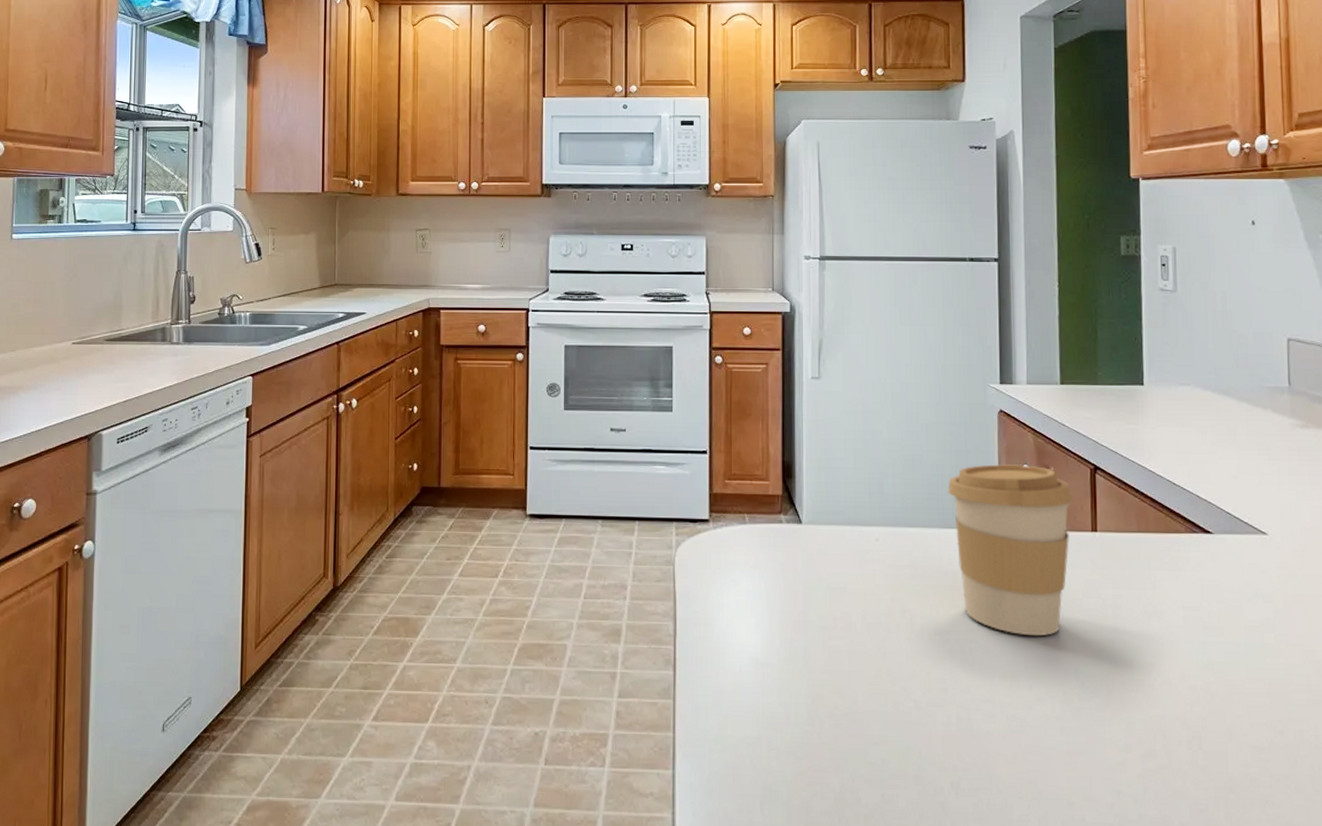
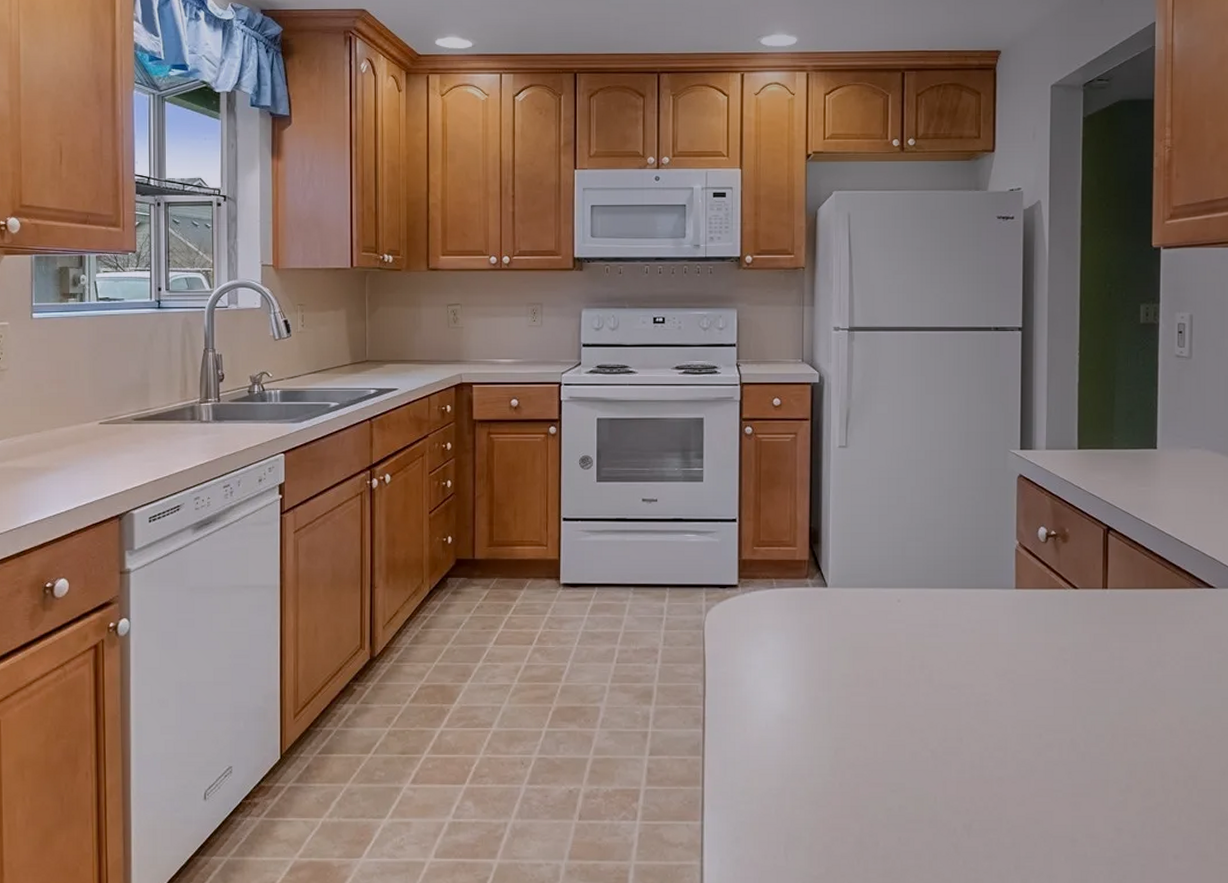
coffee cup: present [948,464,1073,636] -> none [967,527,1086,688]

